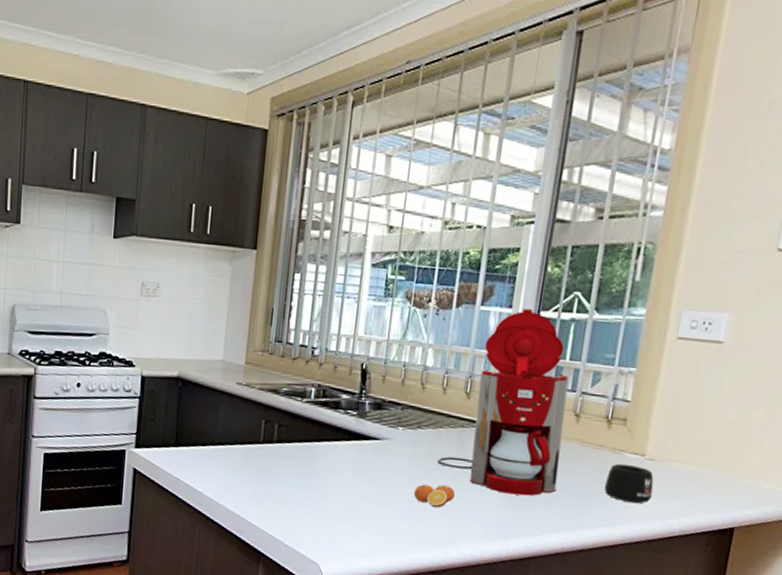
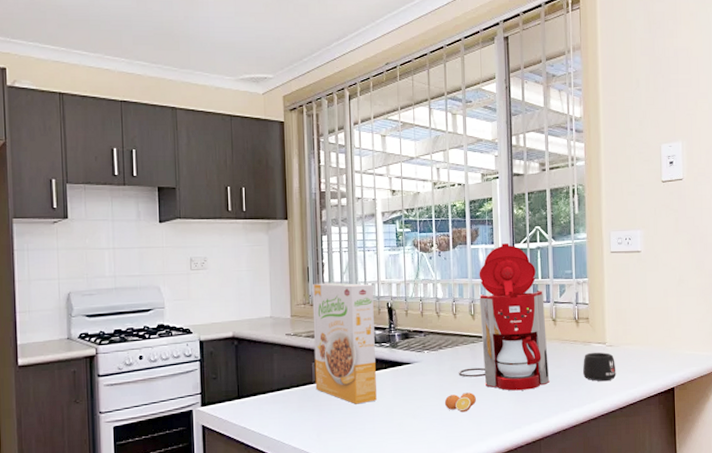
cereal box: none [262,328,347,476] -> present [312,282,377,404]

